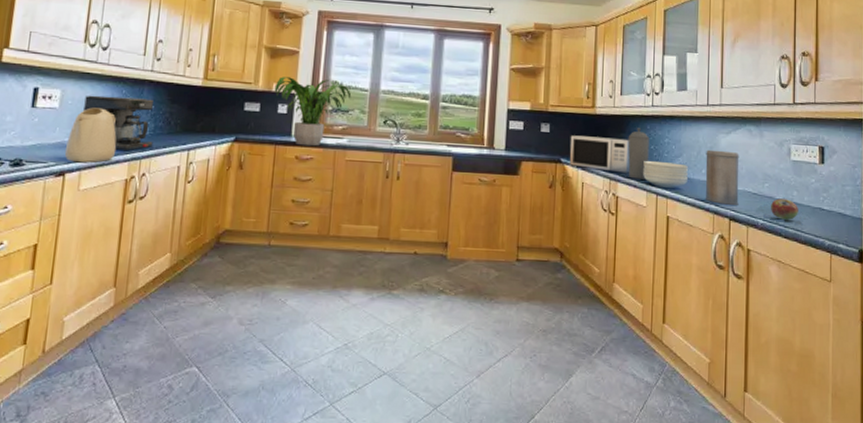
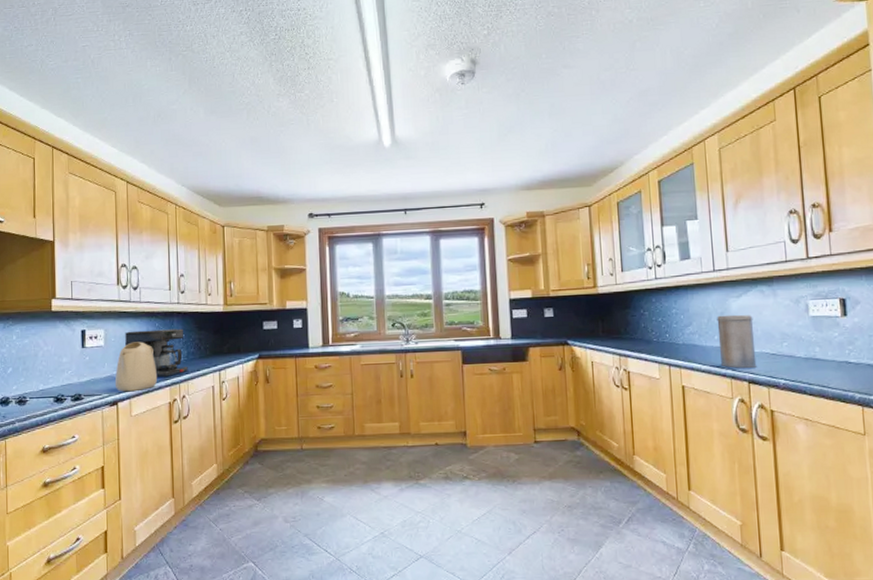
potted plant: present [274,77,352,147] -> none [288,292,359,356]
microwave: present [569,135,630,173] -> none [574,314,640,348]
canister: present [628,128,649,180] -> none [633,302,657,353]
bowl: present [642,160,689,188] -> none [651,332,701,358]
fruit: present [770,198,798,220] -> none [791,356,823,377]

